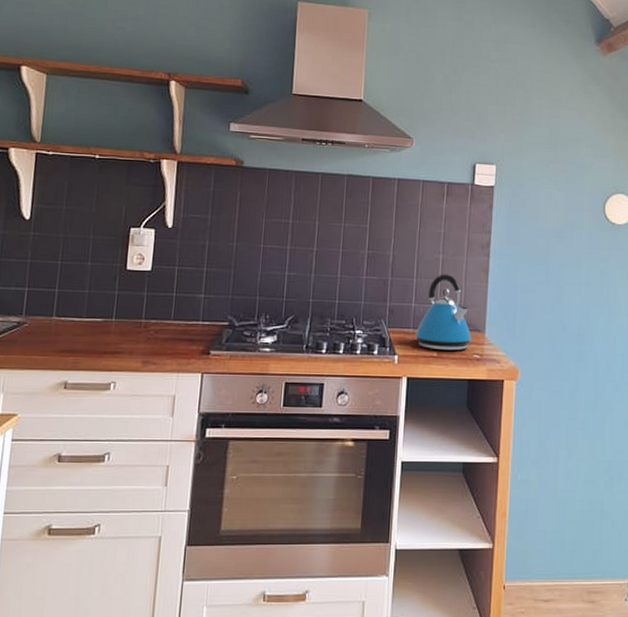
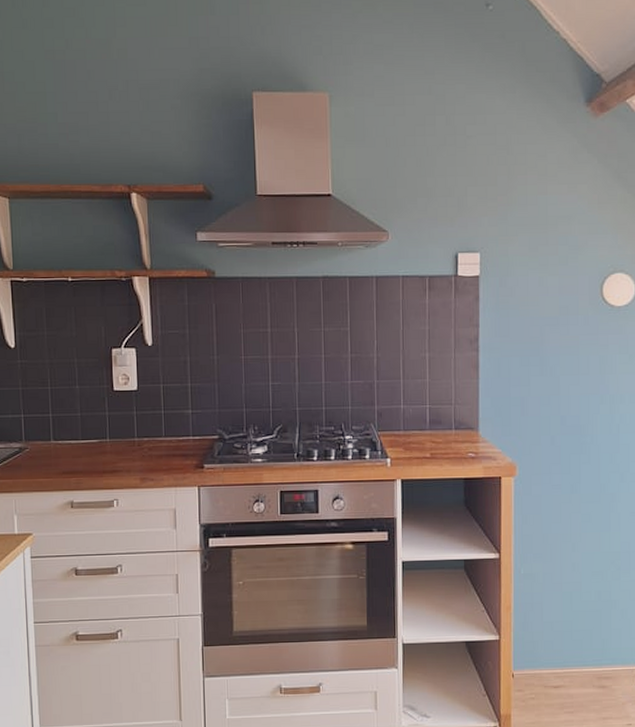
kettle: present [415,274,472,351] -> none [406,373,465,451]

